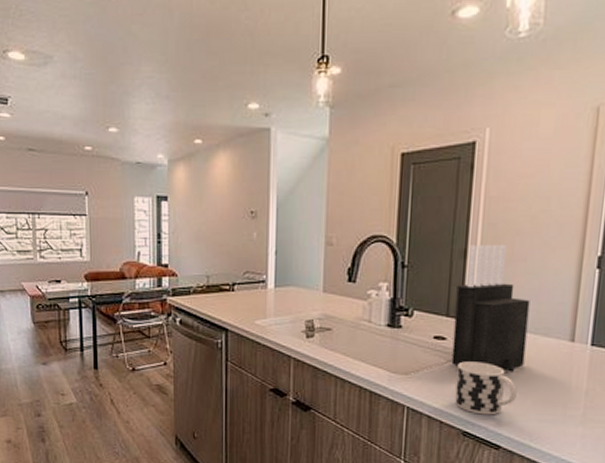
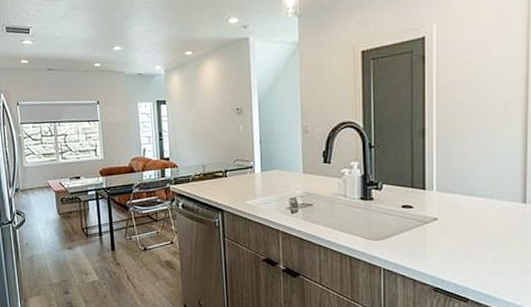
knife block: present [451,244,530,372] -> none [419,122,484,233]
cup: present [455,361,517,415] -> none [425,225,479,272]

